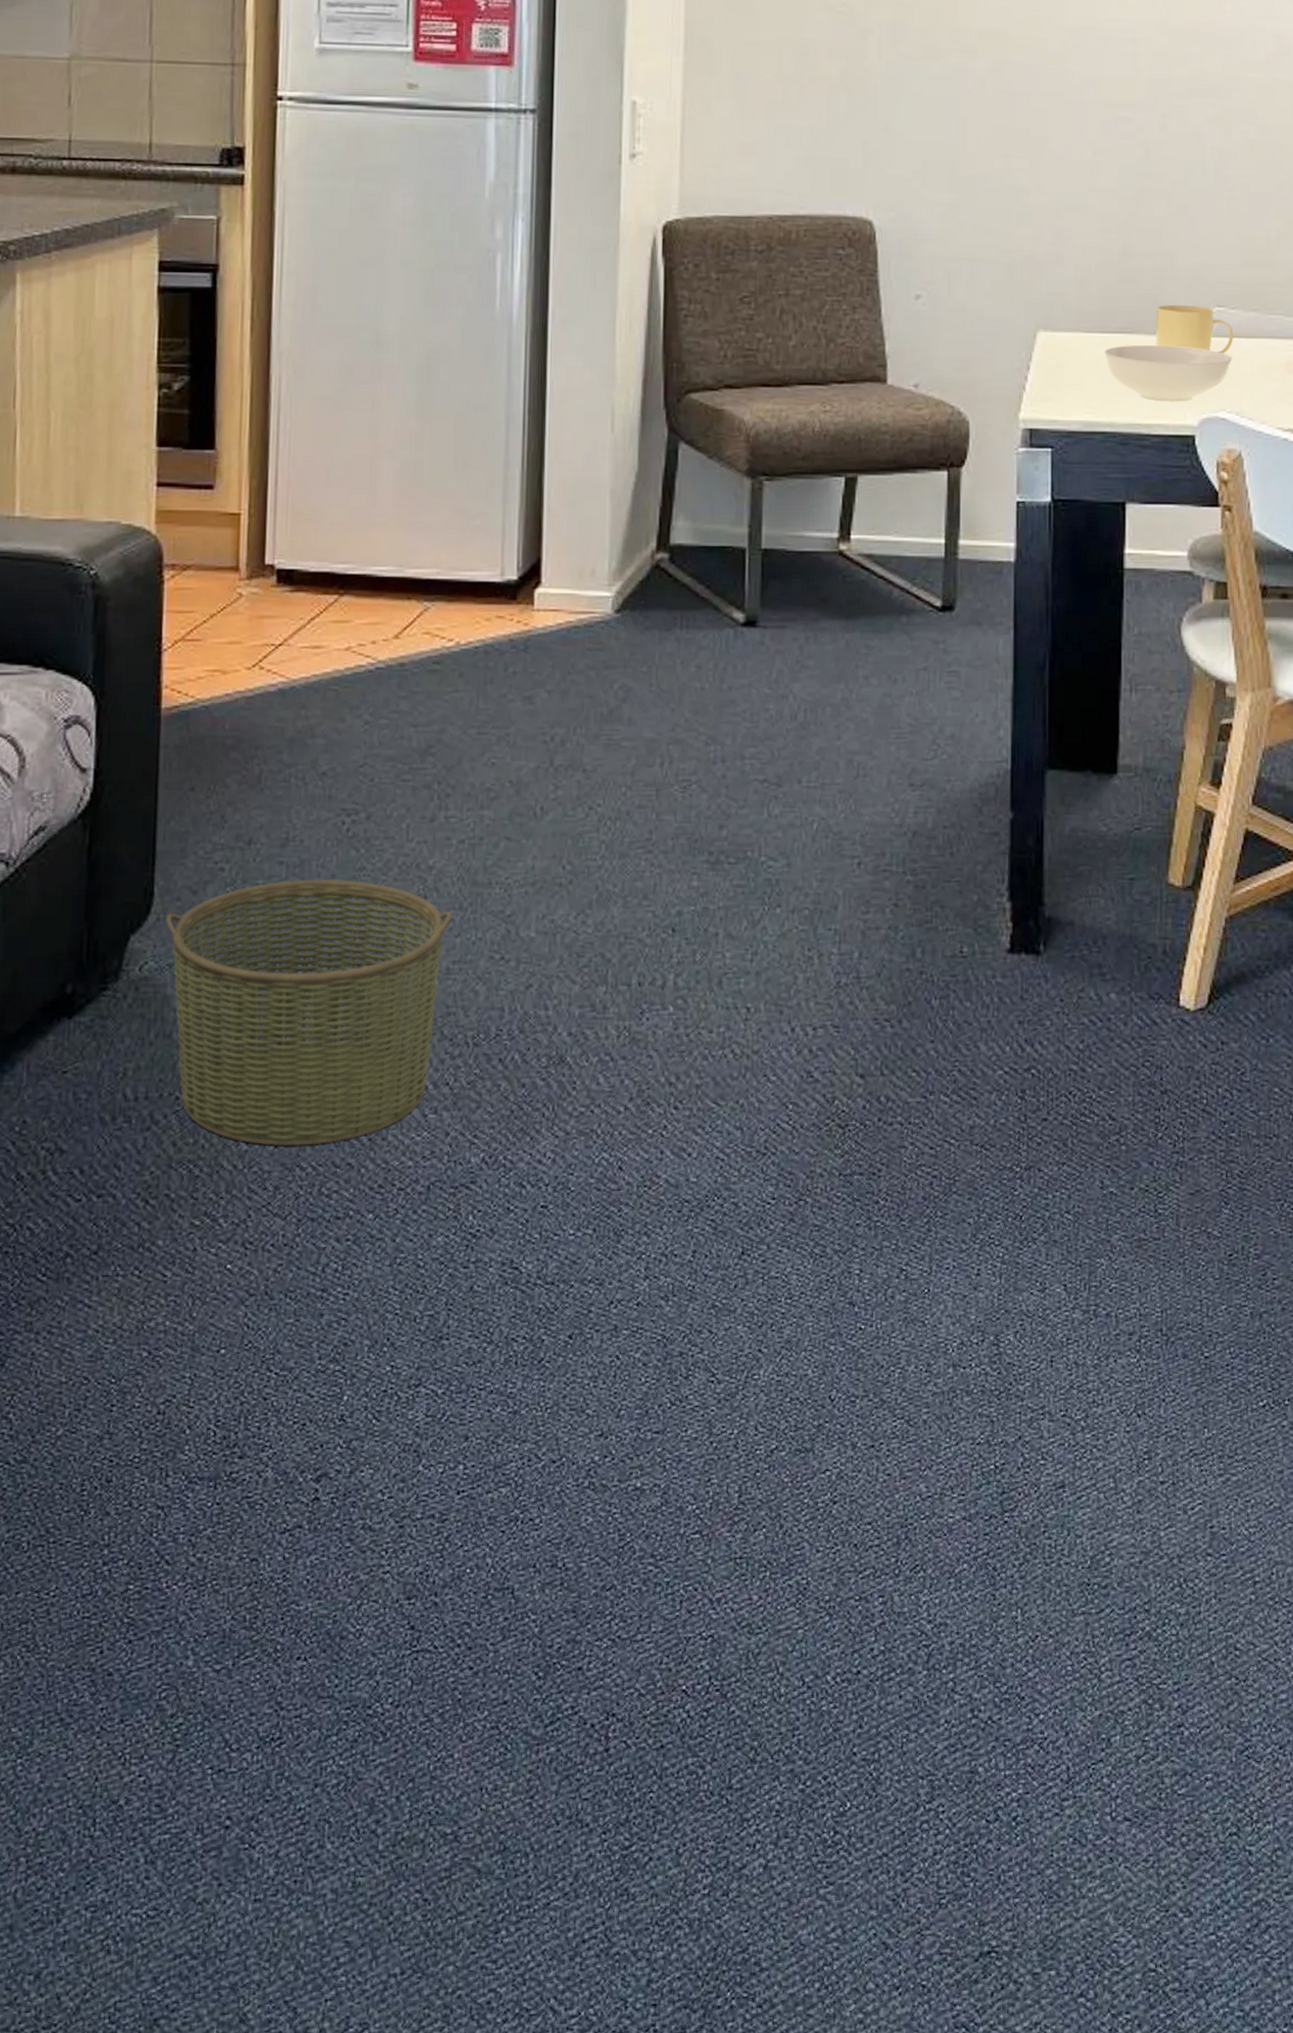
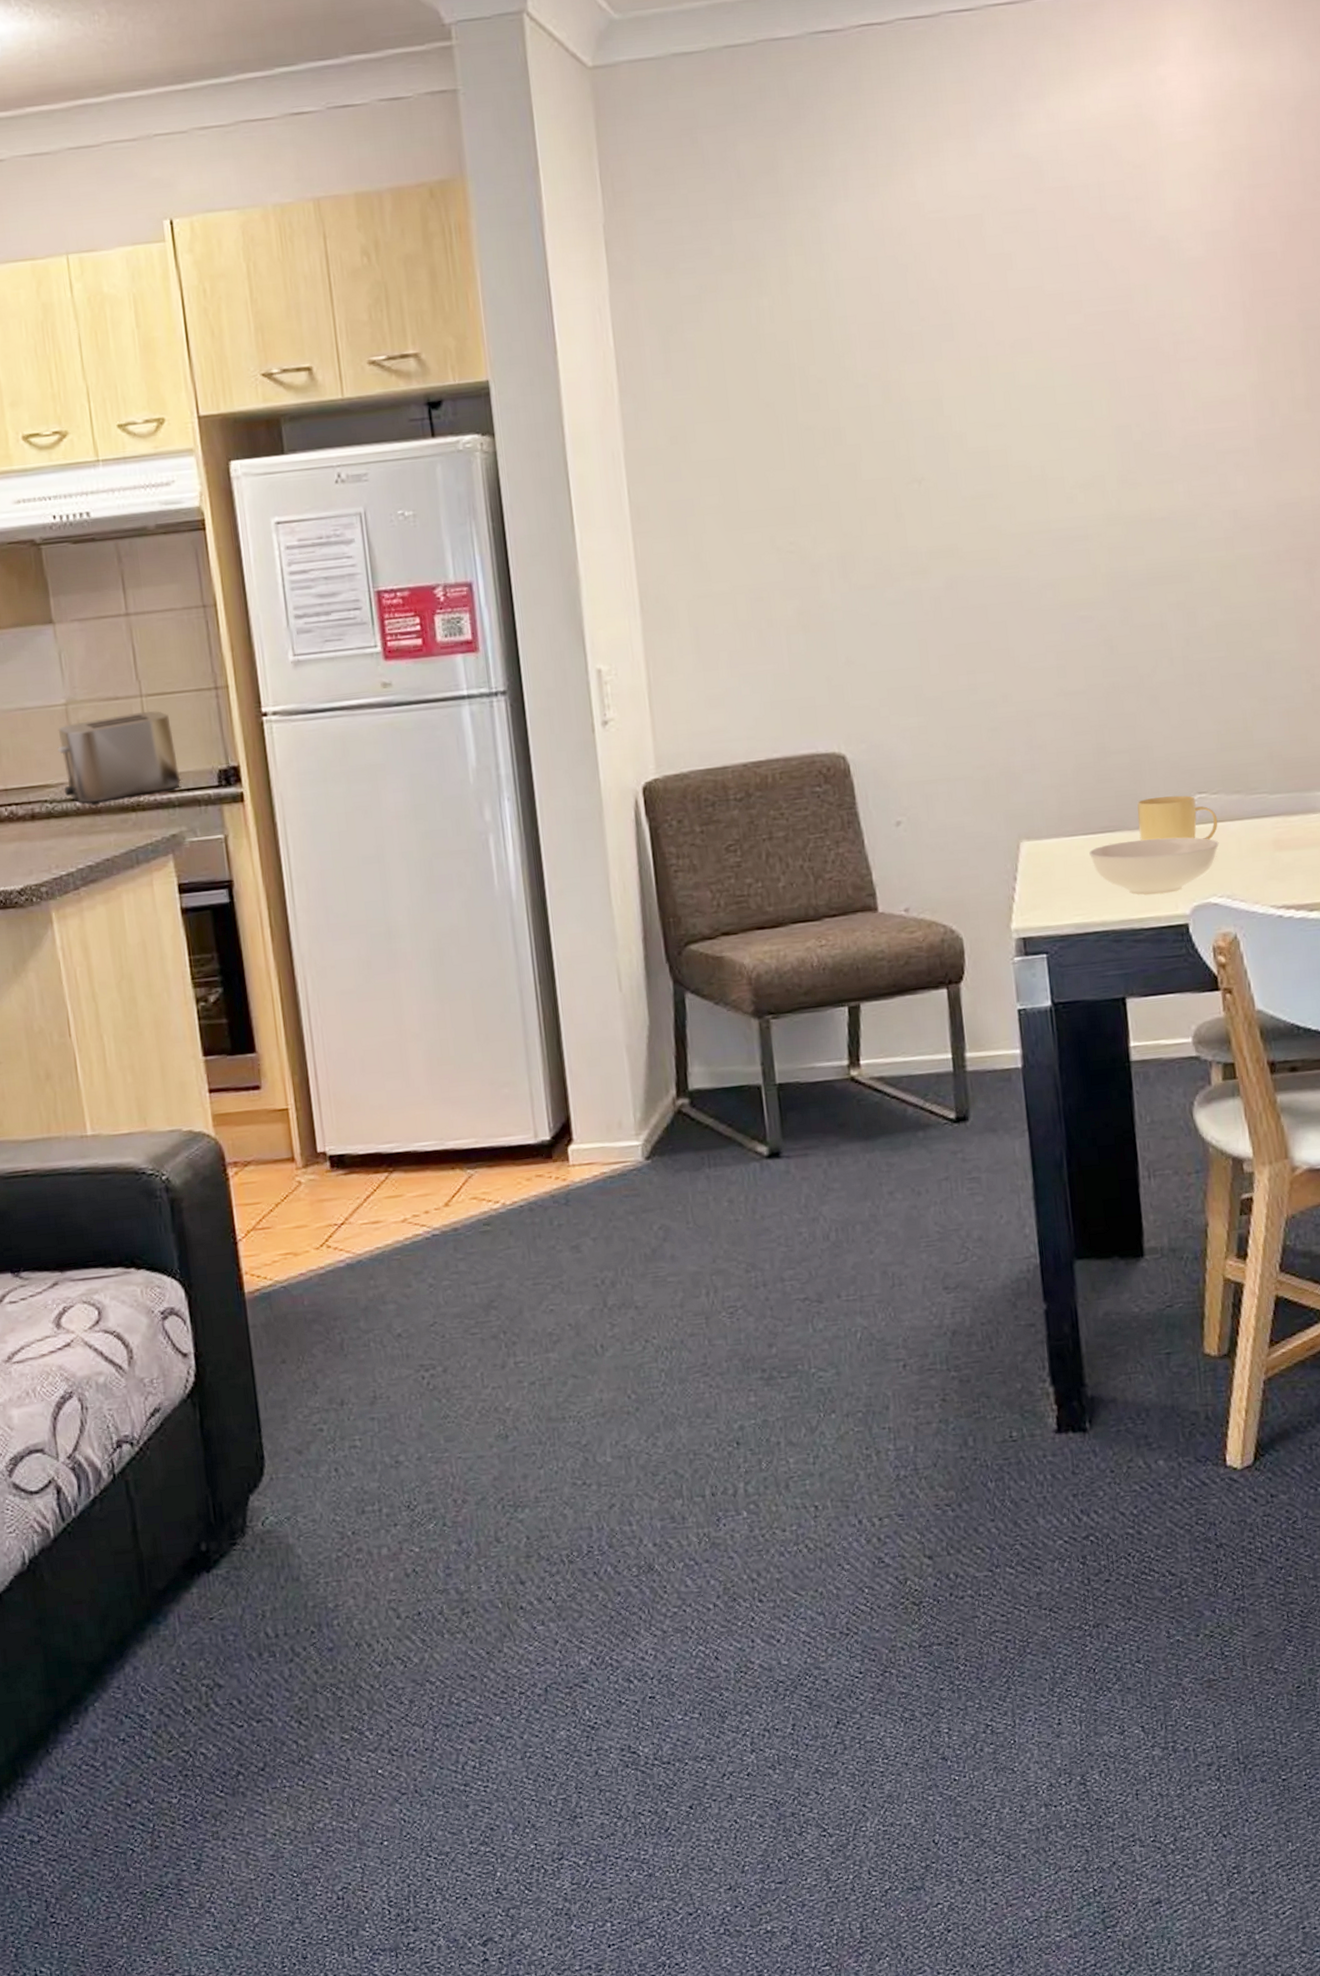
toaster: none [52,78,180,168] -> present [57,711,181,807]
basket: present [165,879,452,1147] -> none [277,1427,534,1666]

